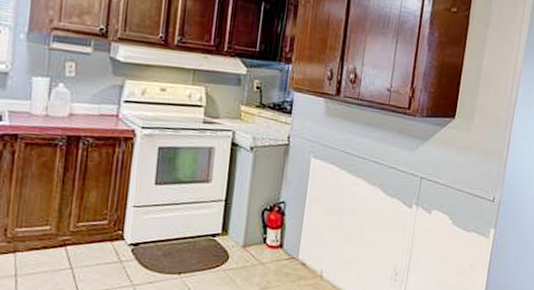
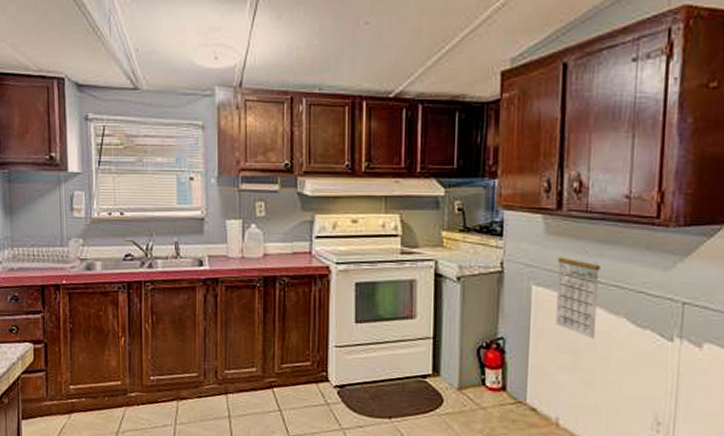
calendar: none [327,131,365,205] -> present [556,251,600,339]

